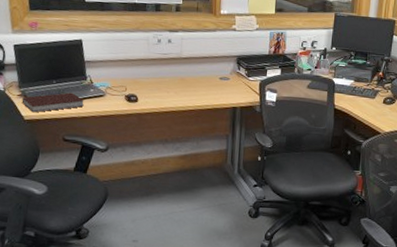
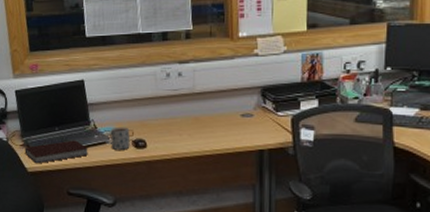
mug: none [99,82,124,103] -> present [104,126,131,150]

